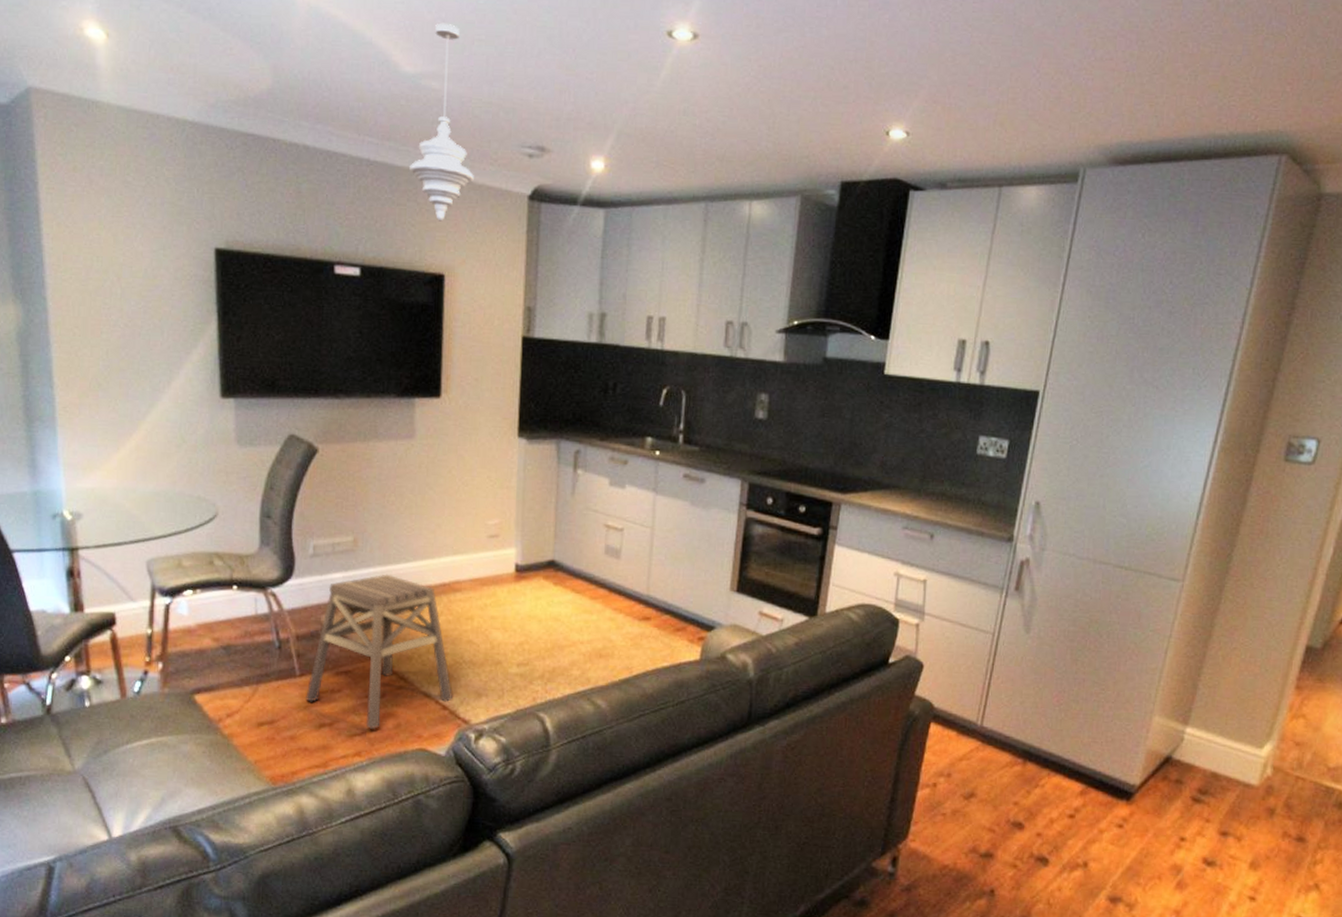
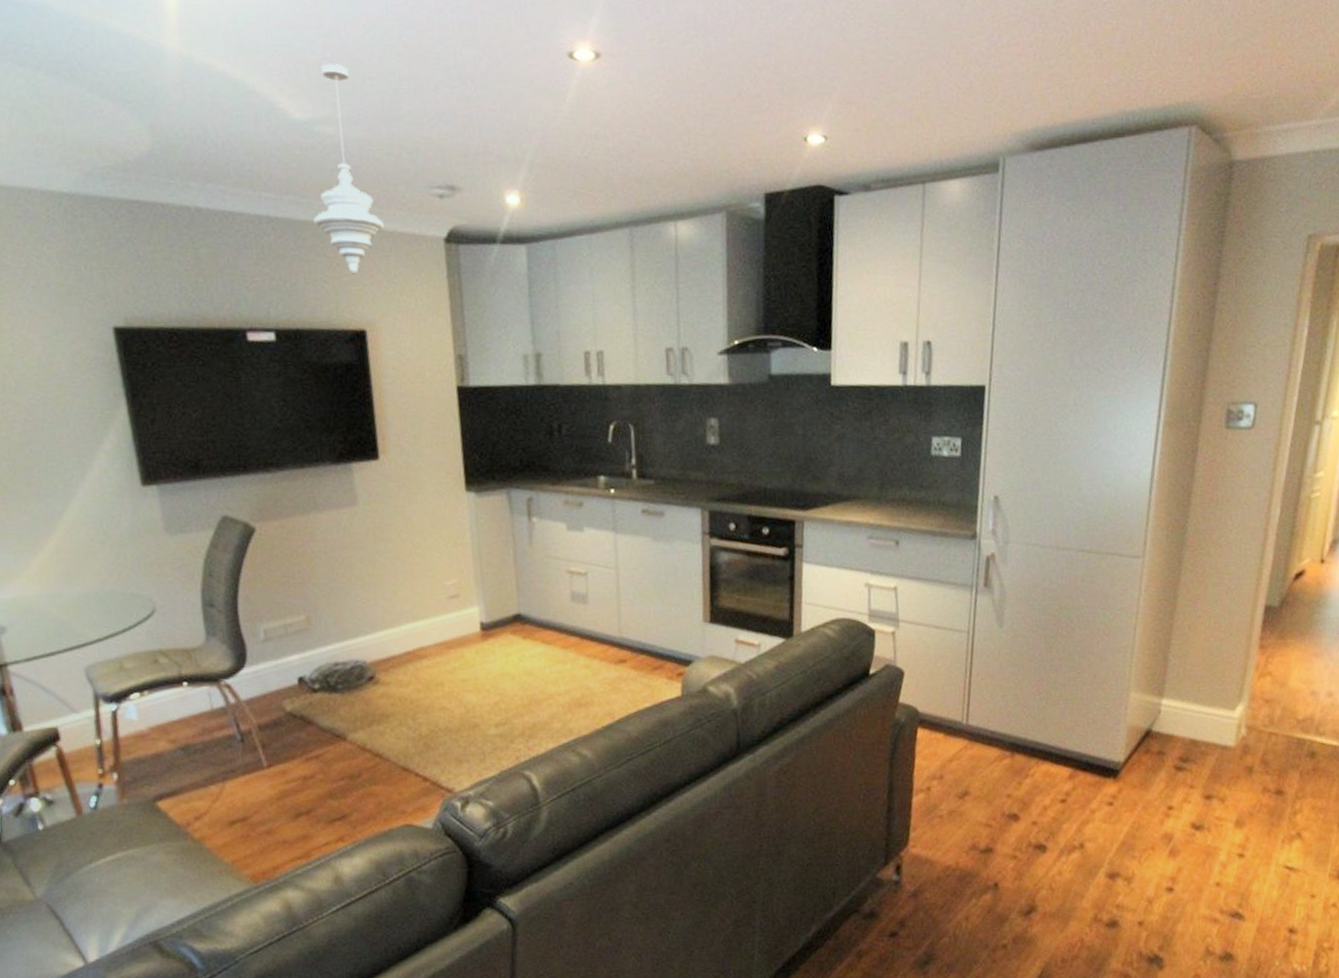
stool: present [305,574,453,729] -> none [277,649,432,812]

